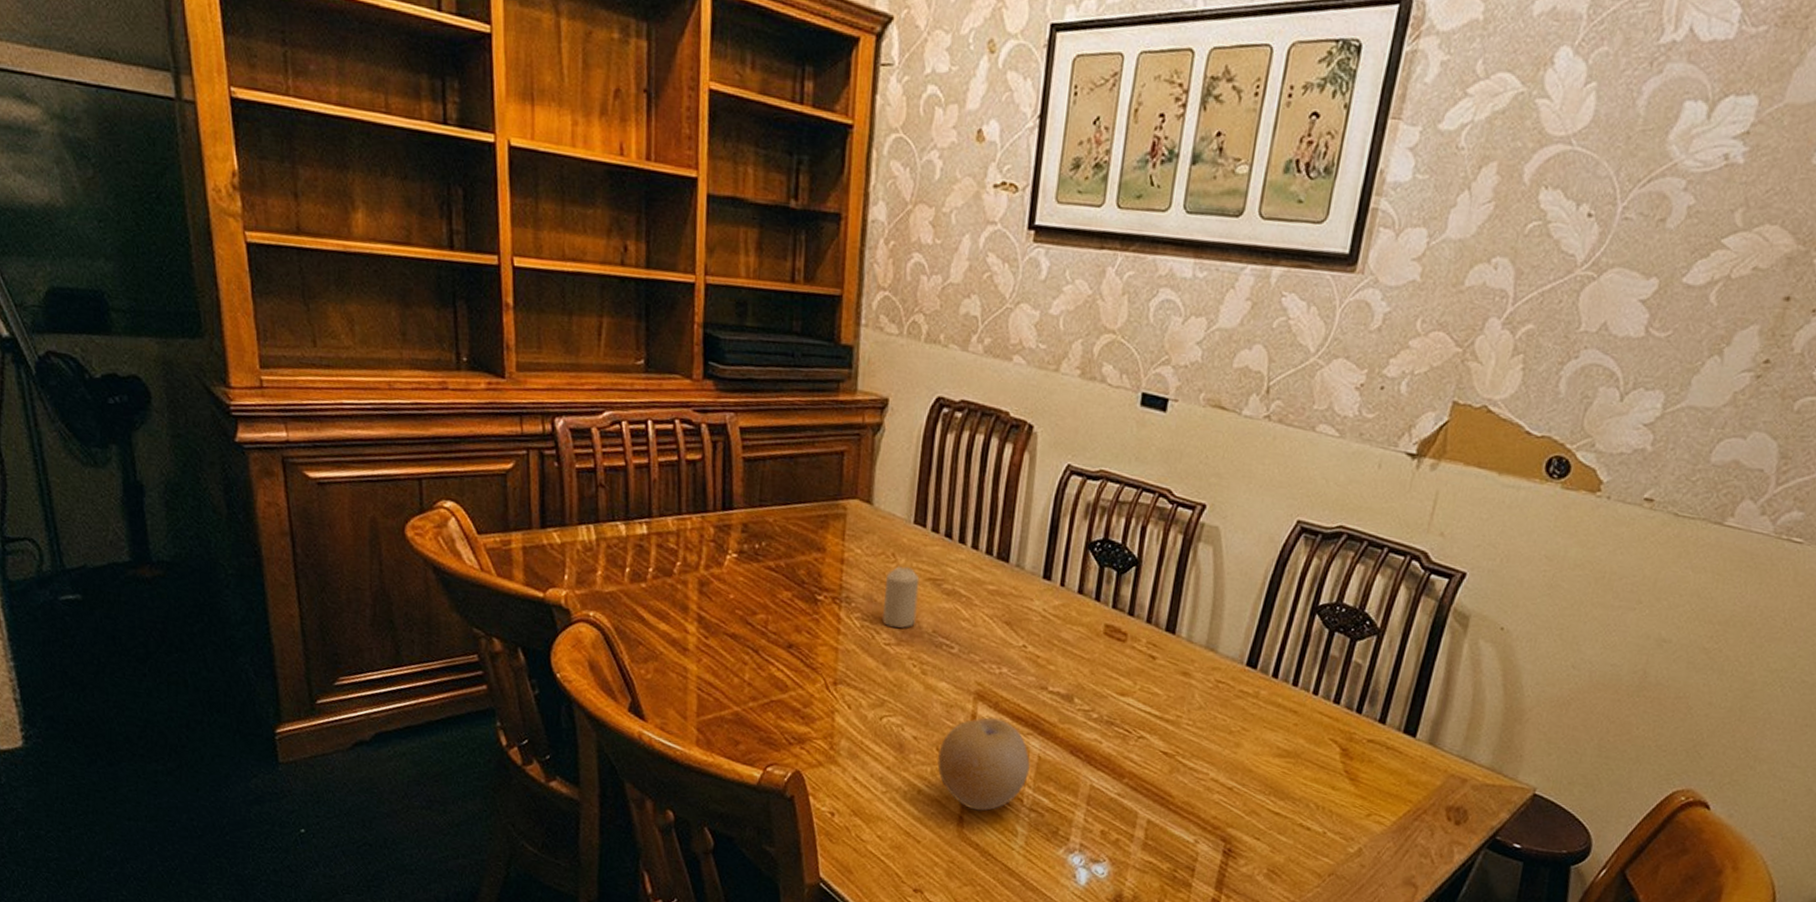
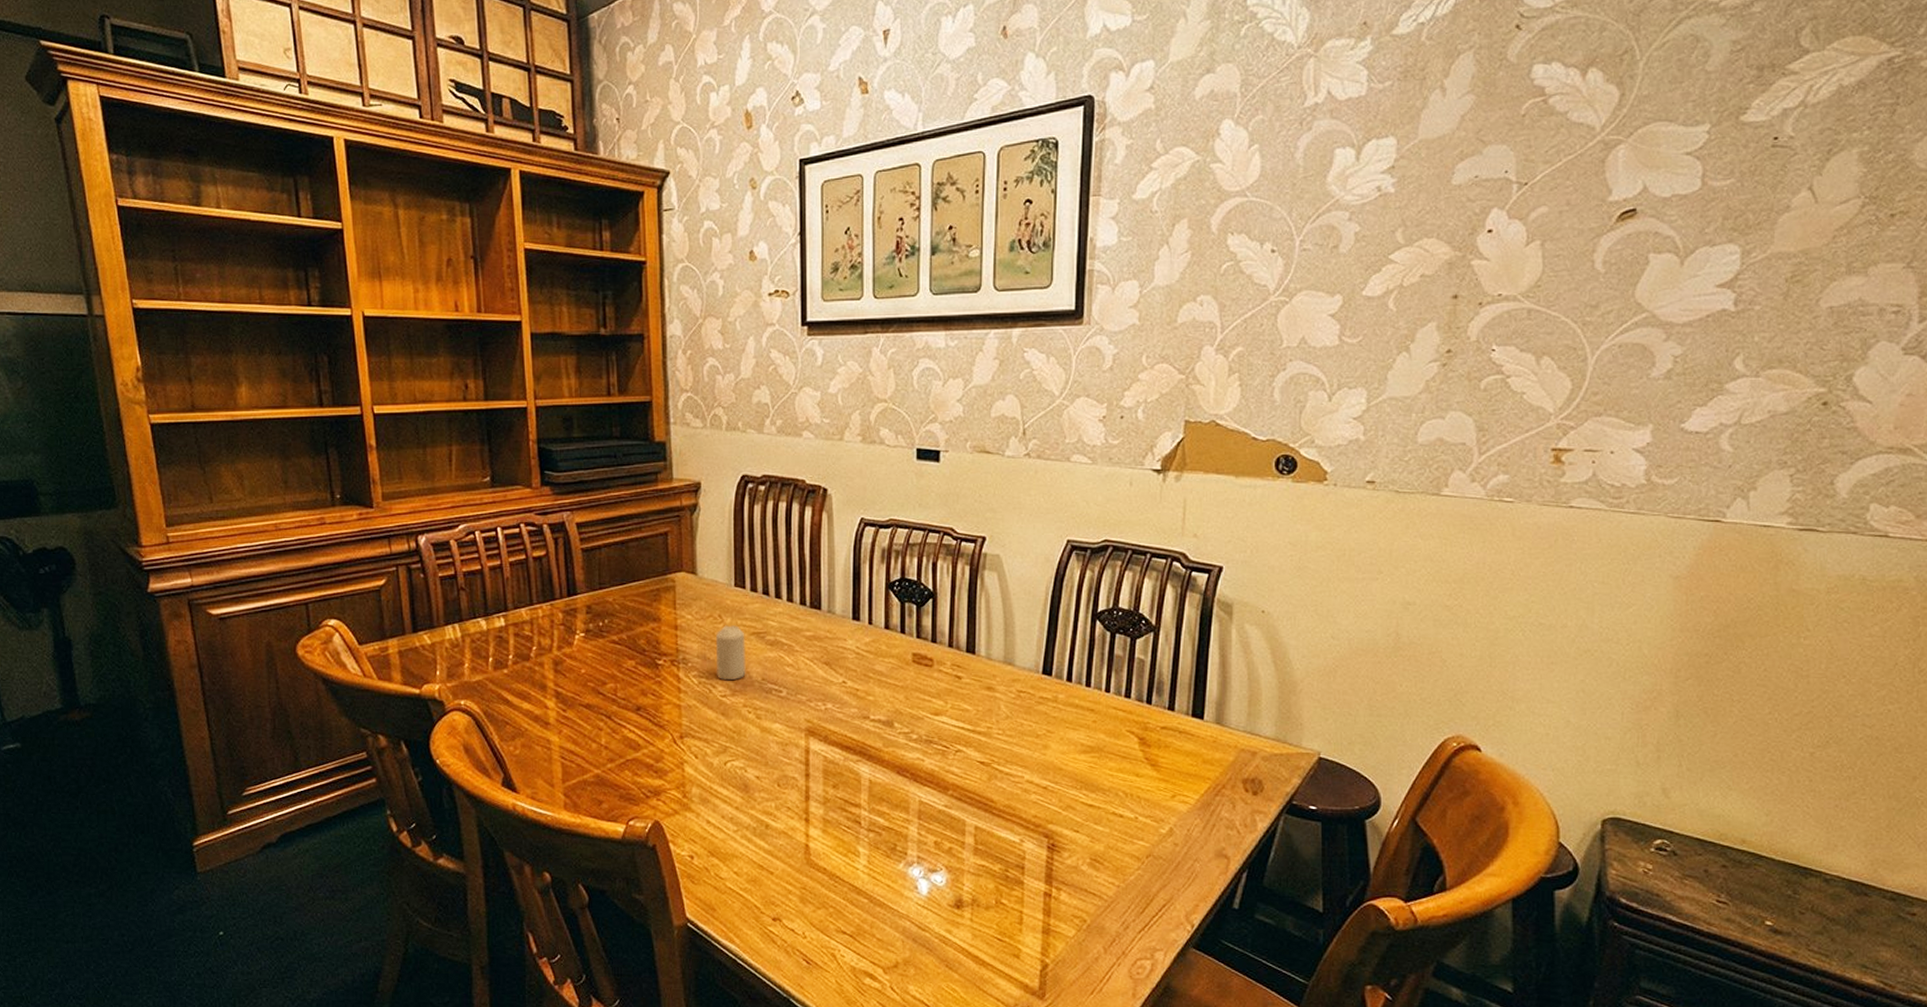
fruit: present [937,717,1030,811] -> none [780,749,863,837]

